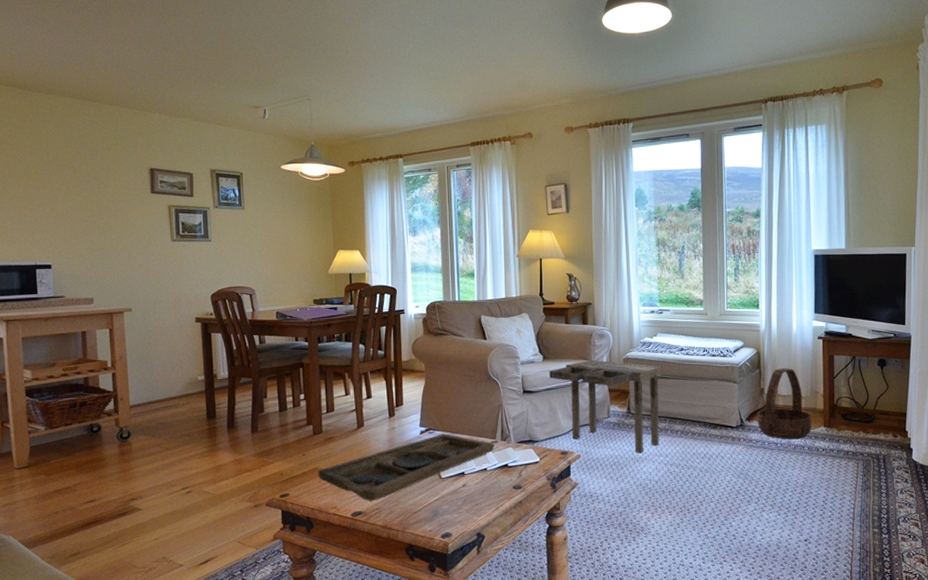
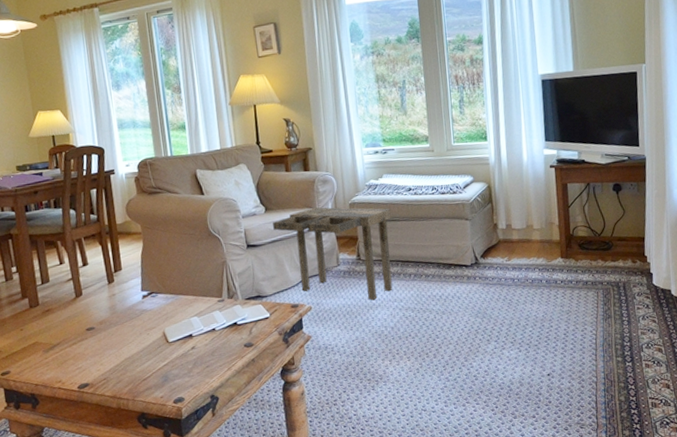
decorative tray: present [318,433,494,501] -> none [38,296,222,372]
basket: present [757,368,812,440] -> none [491,200,549,274]

